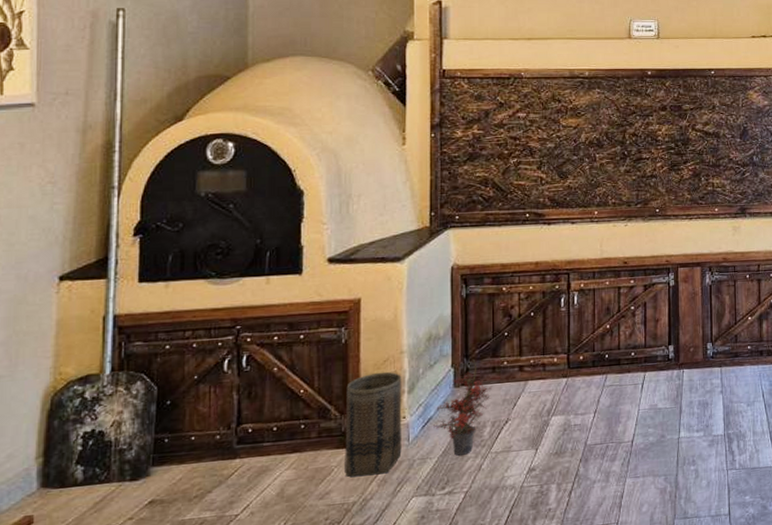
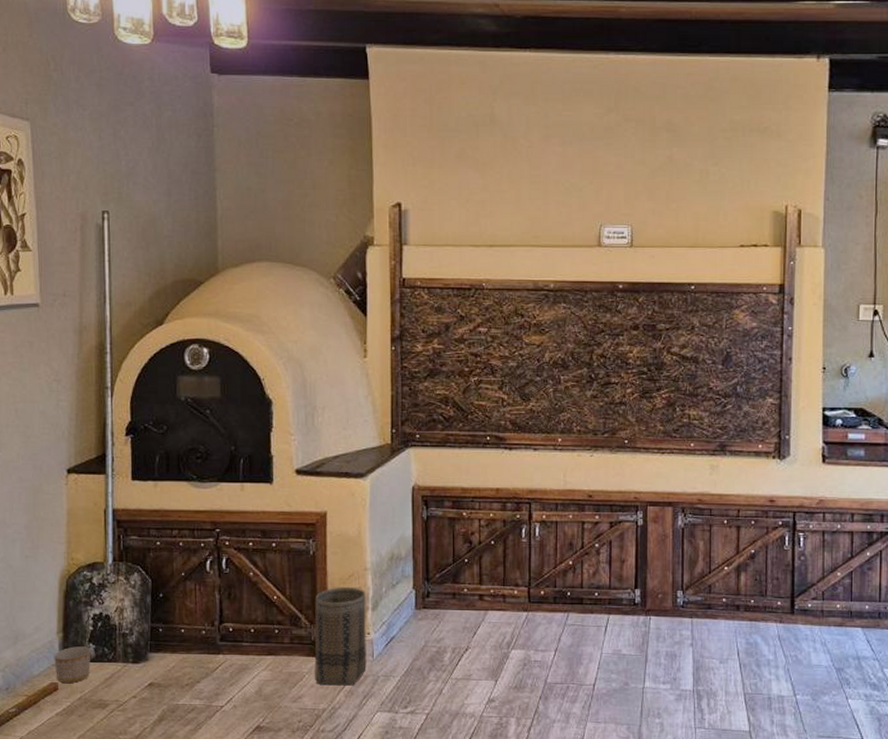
planter: none [30,469,79,515] -> present [54,646,91,683]
potted plant: present [433,359,492,456] -> none [396,583,452,677]

